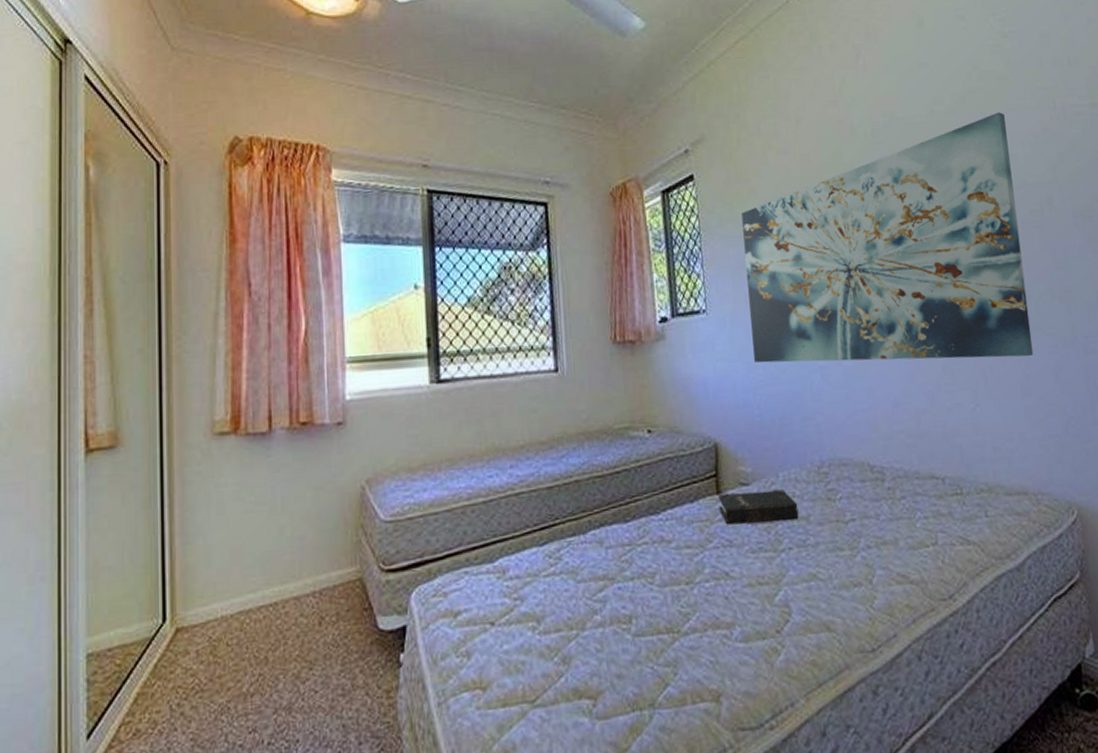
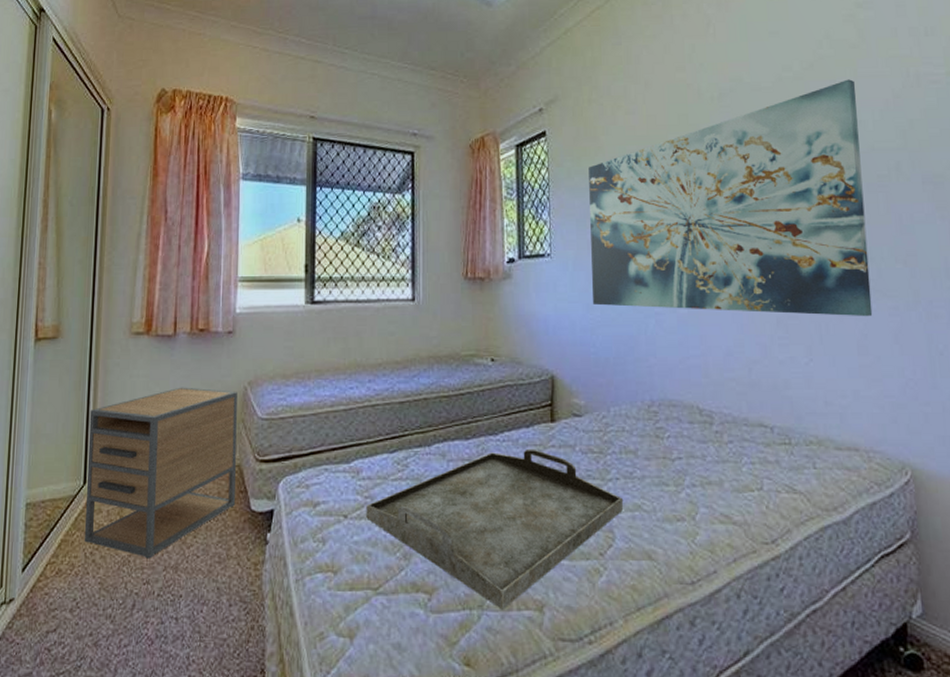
nightstand: none [165,492,358,703] -> present [84,387,237,559]
serving tray: none [516,526,798,706] -> present [366,450,623,610]
hardback book: present [718,489,799,525] -> none [552,422,627,453]

